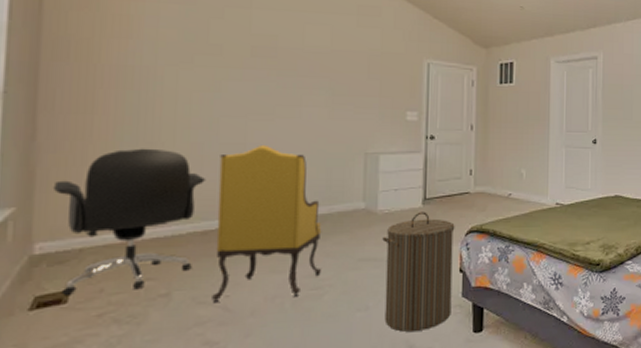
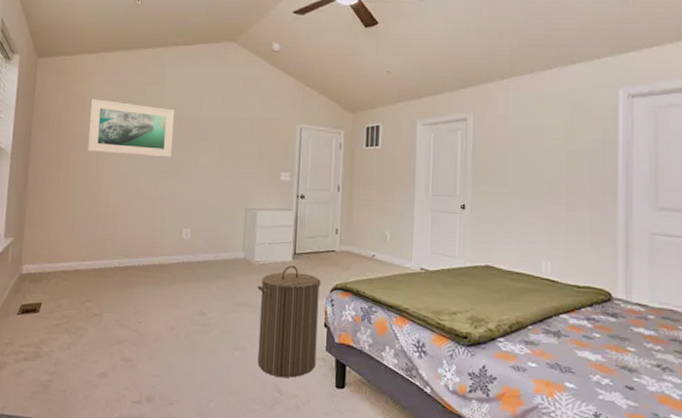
office chair: present [52,148,206,295] -> none [35,197,129,307]
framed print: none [138,21,268,96] -> present [88,99,175,157]
armchair: present [212,144,322,304] -> none [129,198,210,330]

